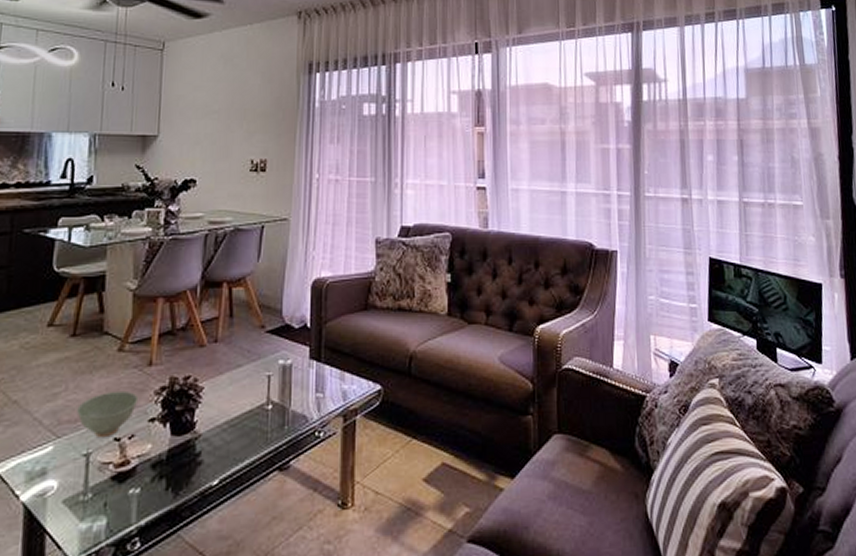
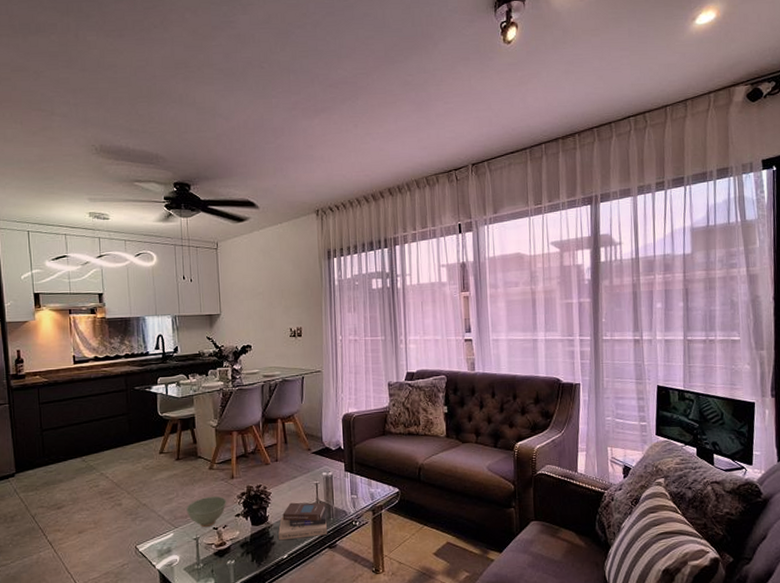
books: none [208,402,281,459] -> present [278,502,327,541]

